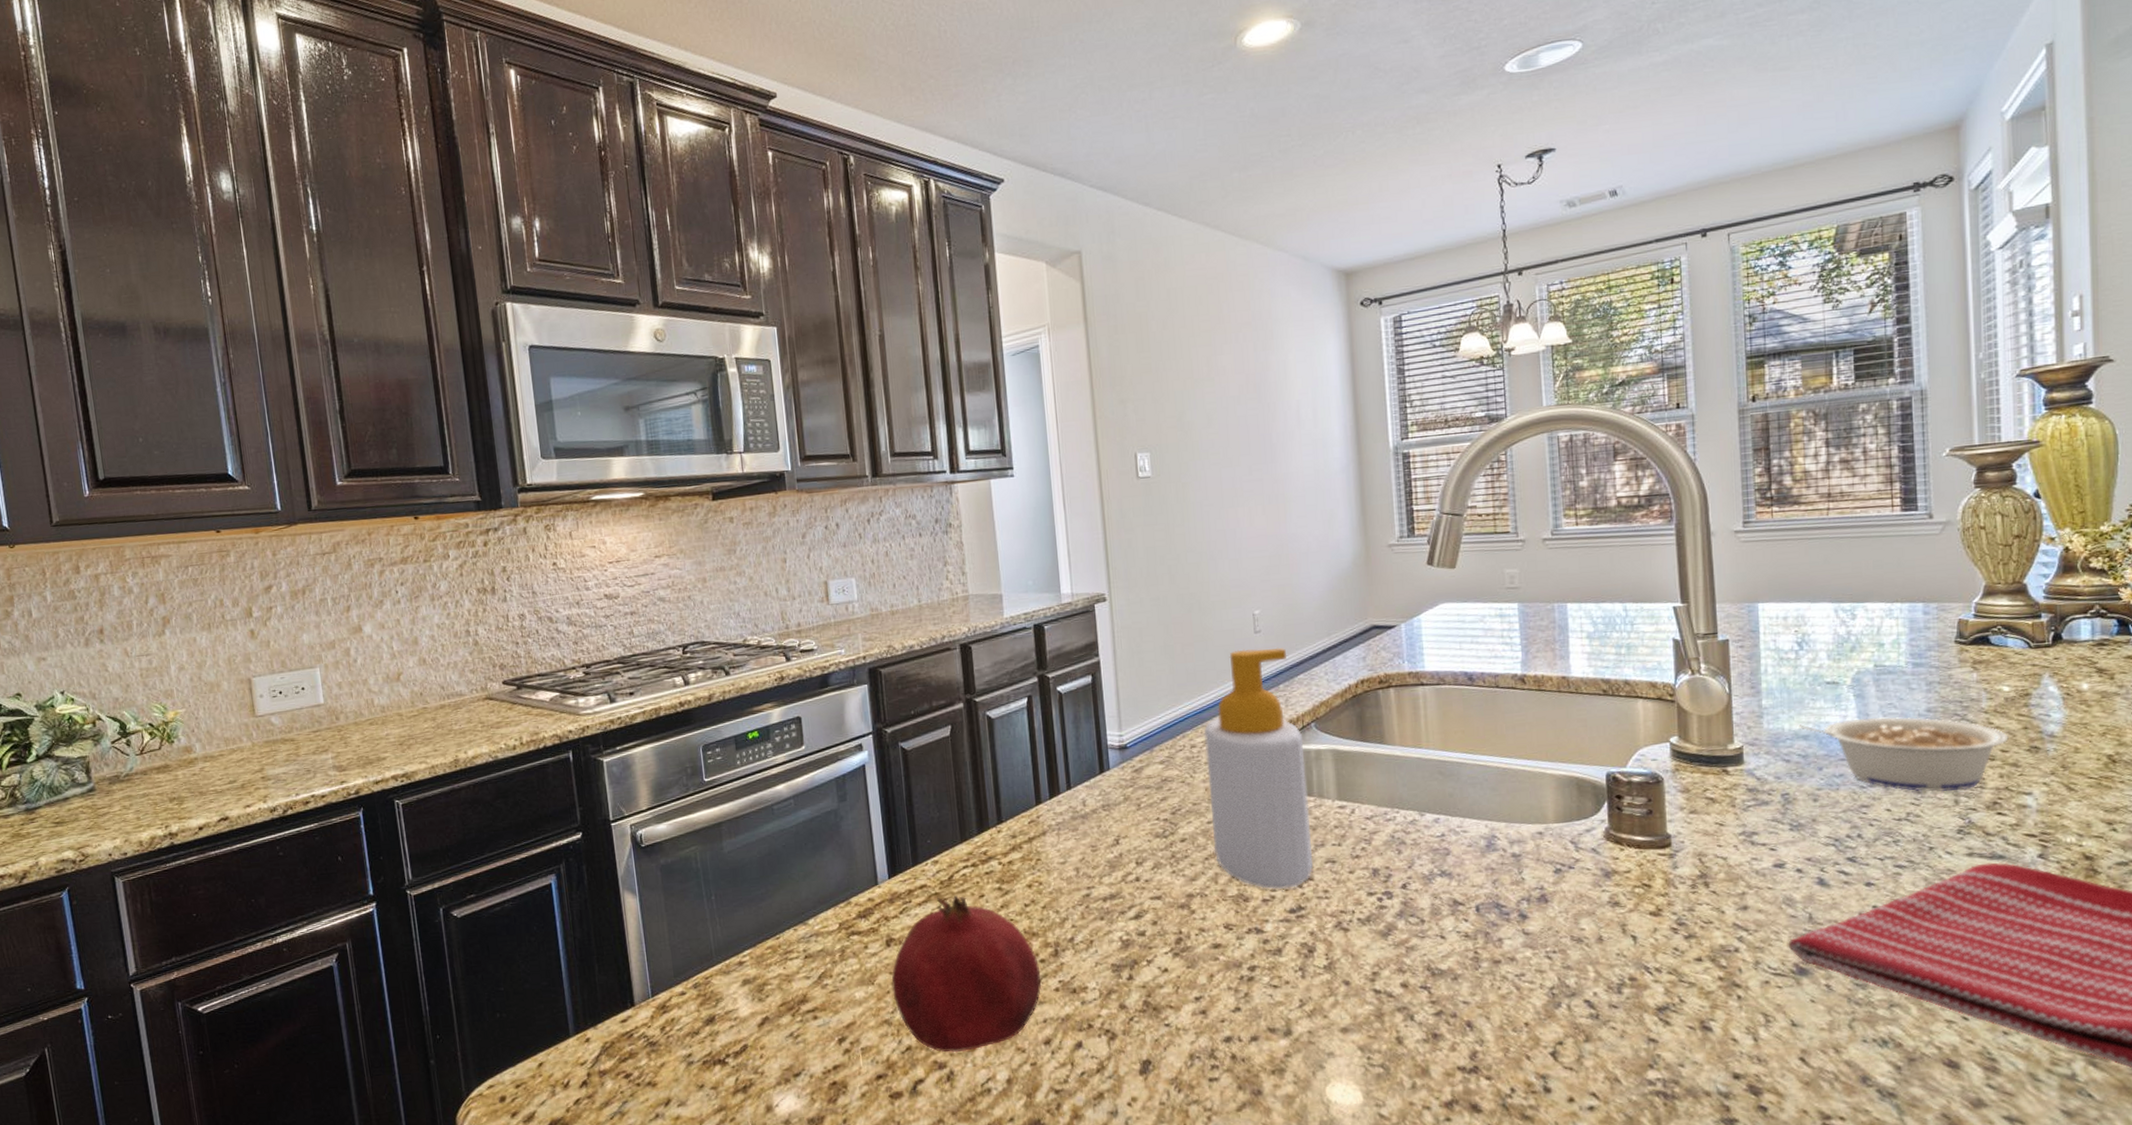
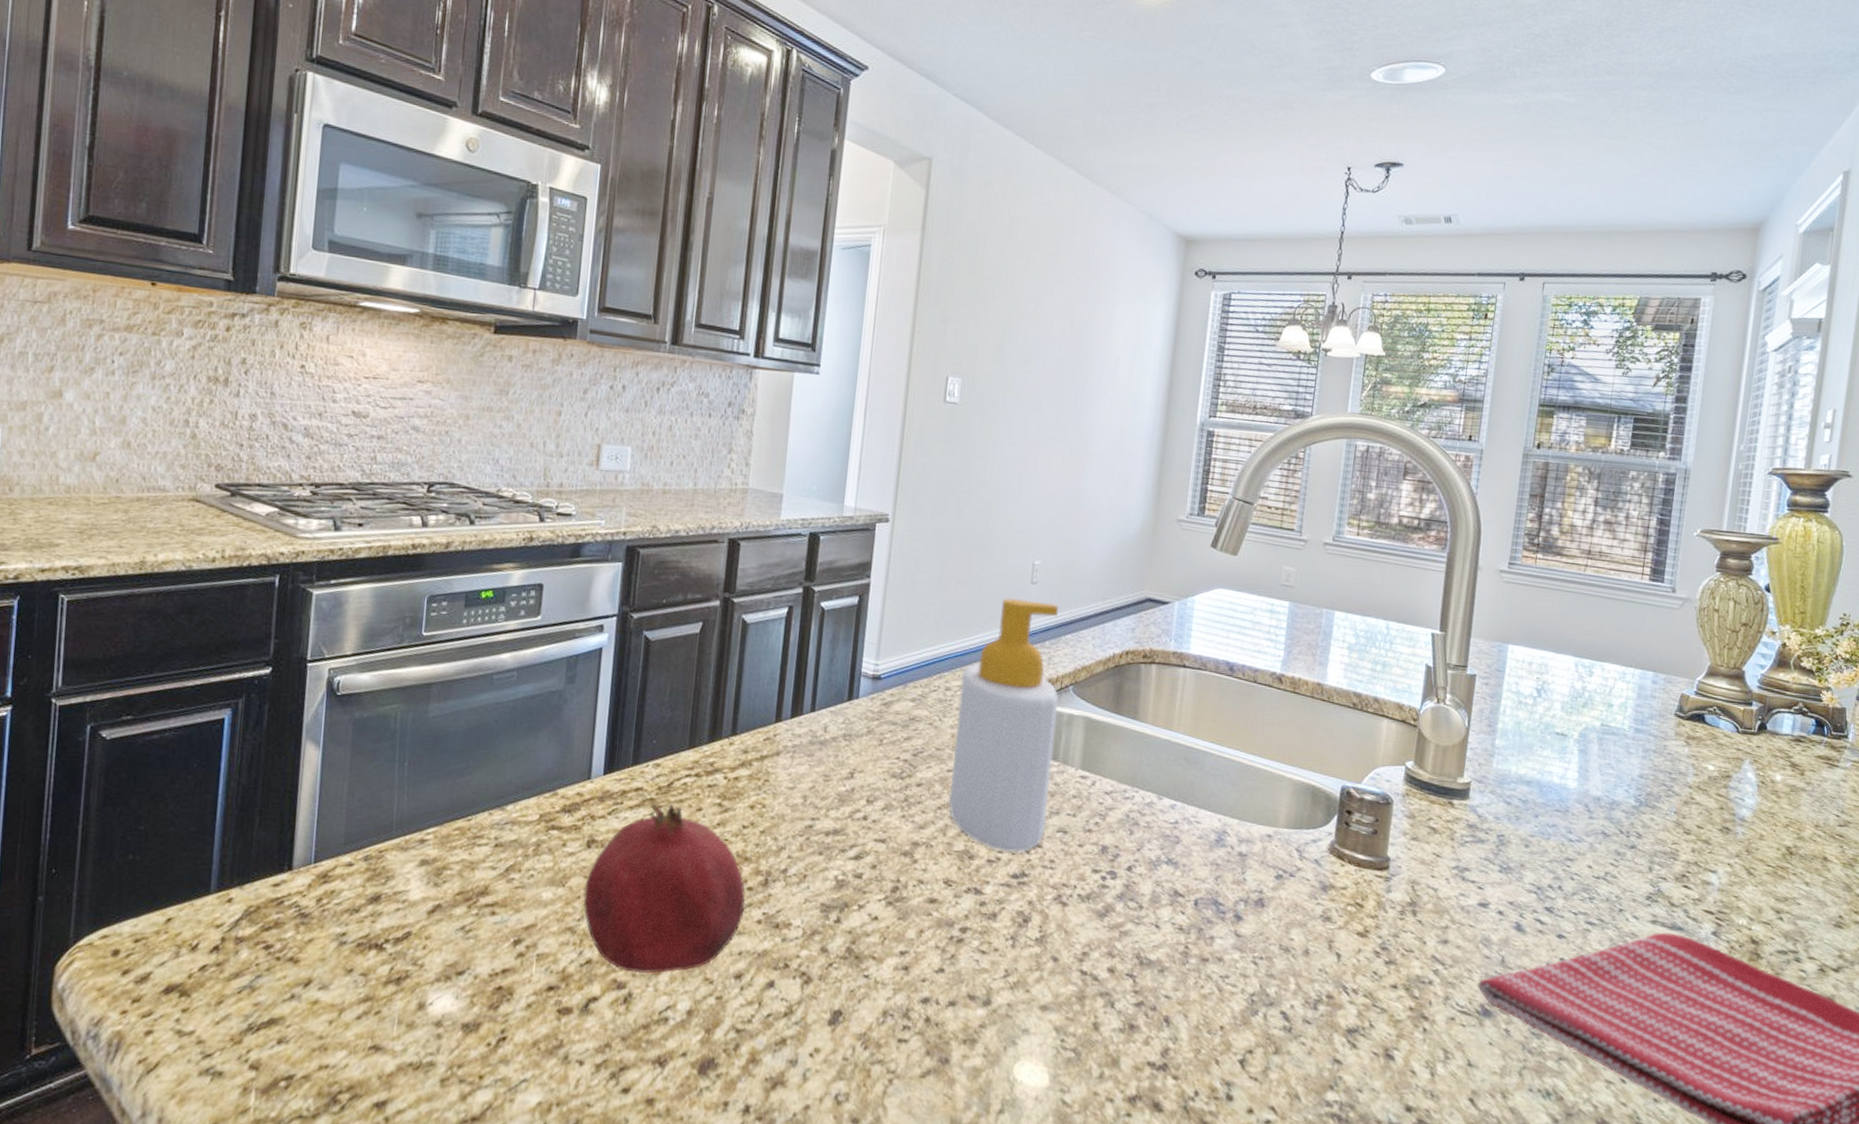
legume: present [1794,717,2009,792] -> none [1521,768,1706,858]

